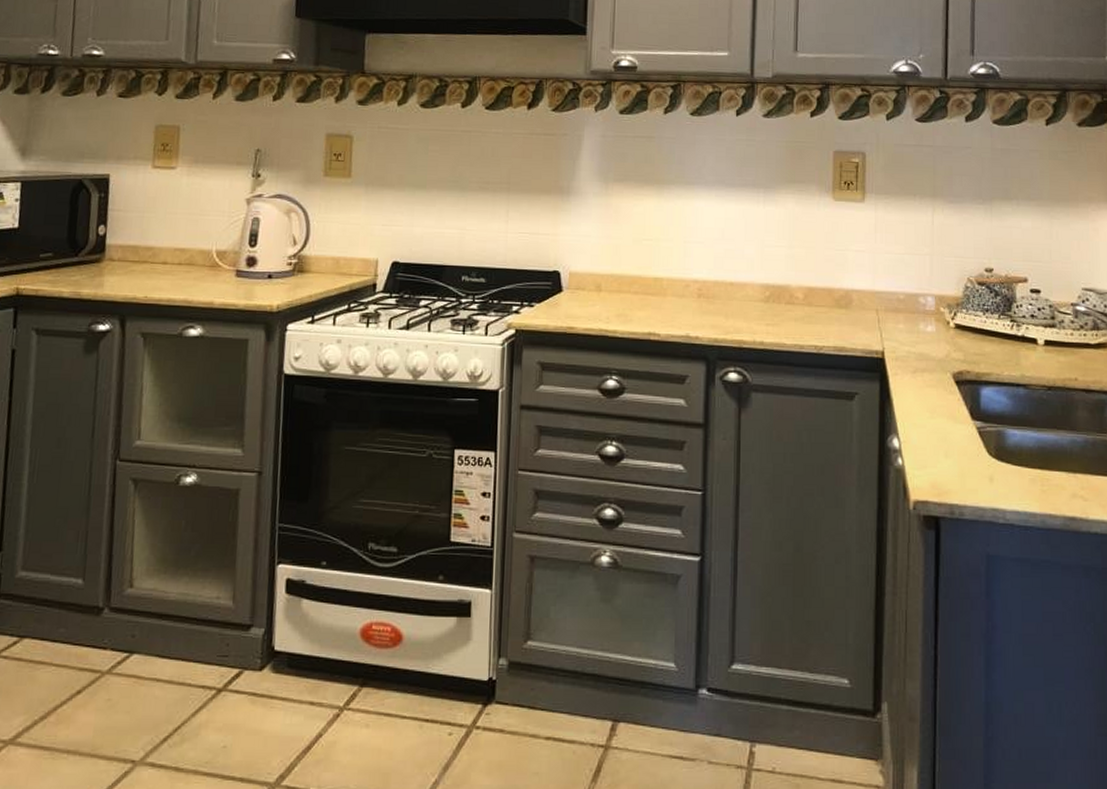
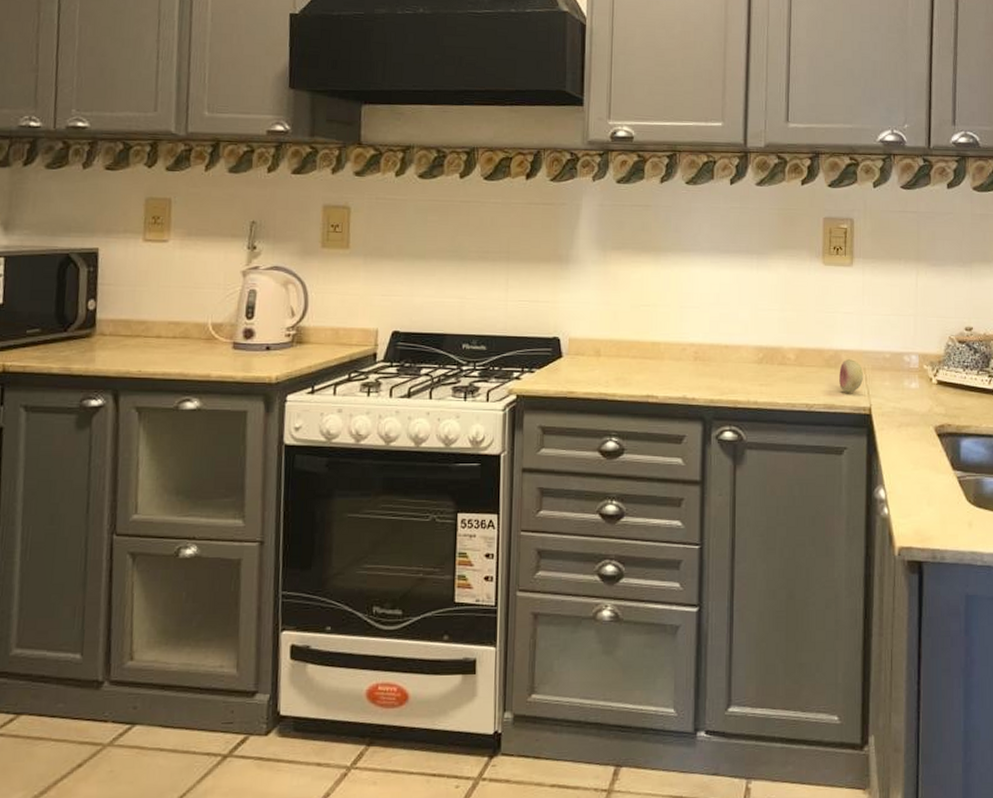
fruit: none [850,300,876,335] -> present [839,359,864,393]

